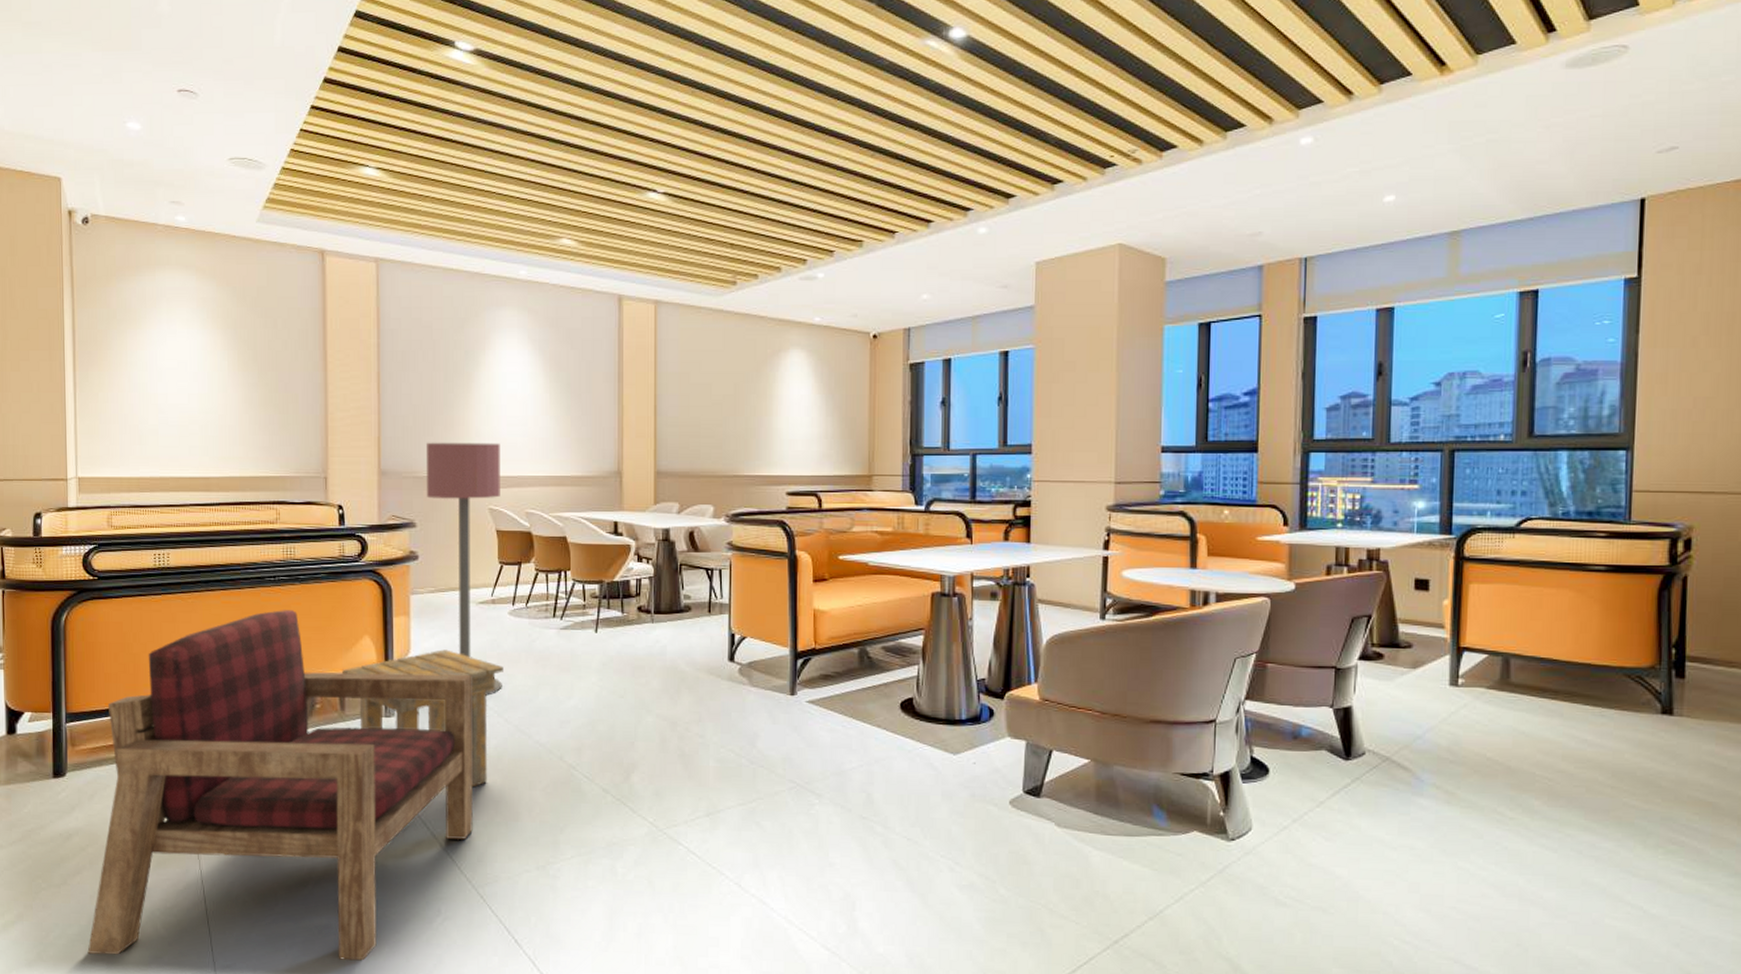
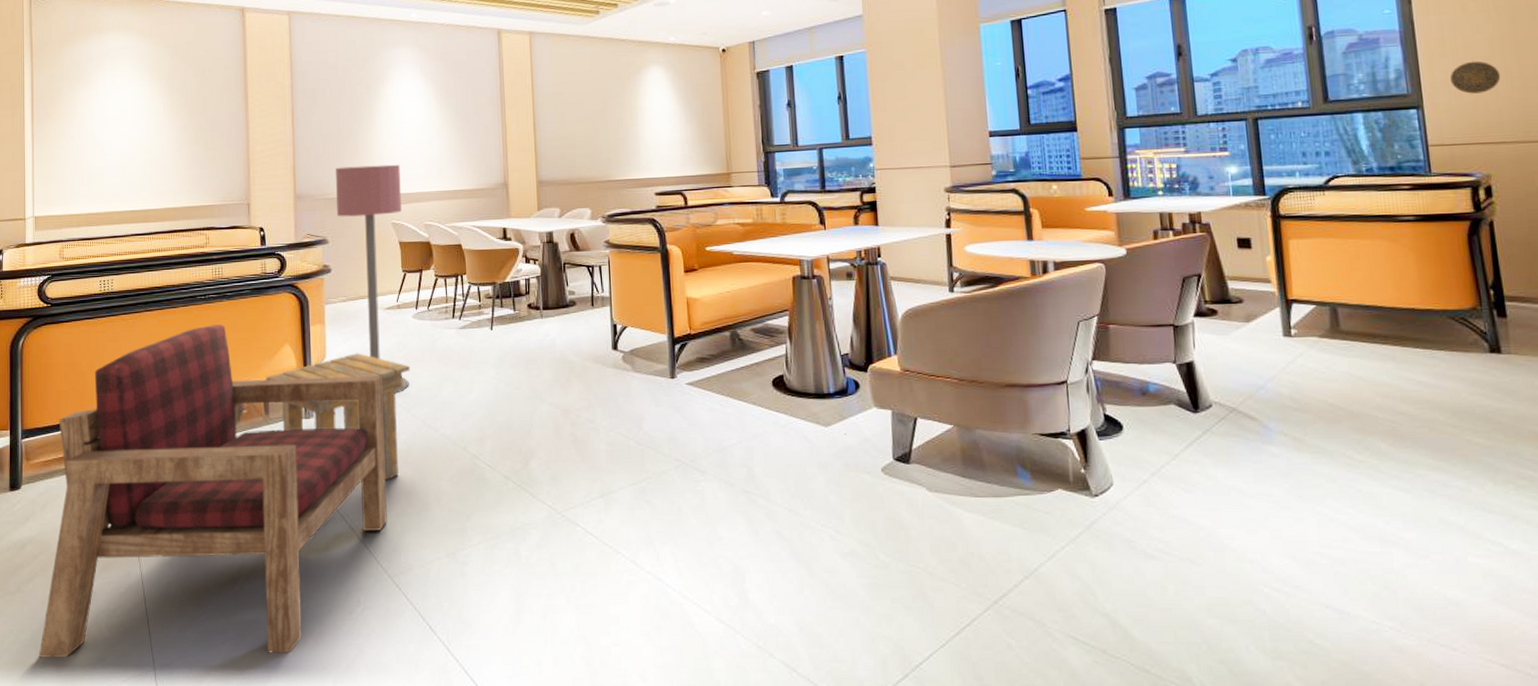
decorative plate: none [1666,401,1722,437] -> present [1449,60,1501,94]

